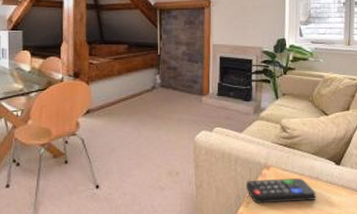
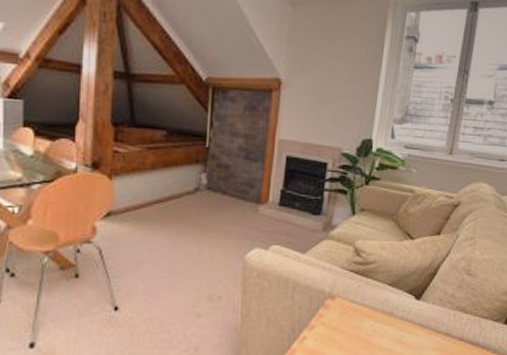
remote control: present [246,178,316,203] -> none [304,312,388,339]

